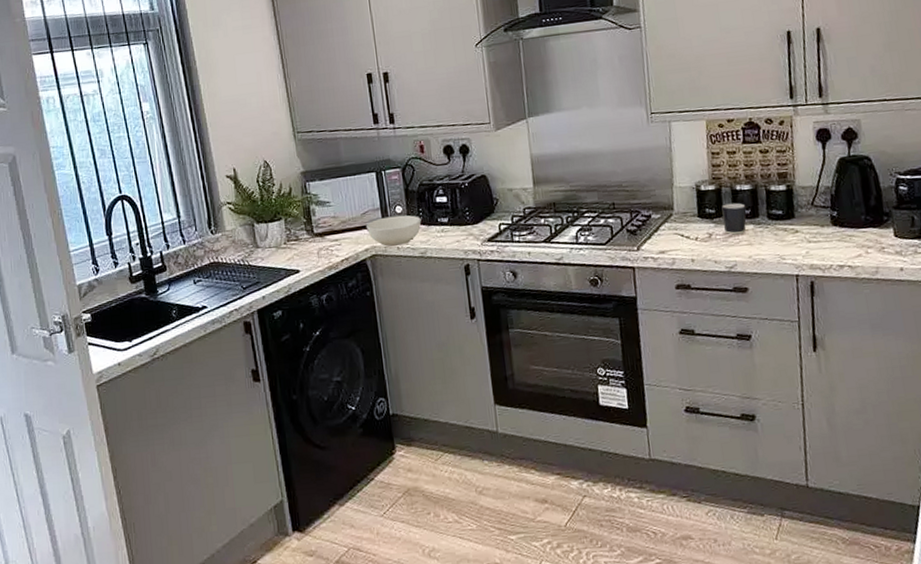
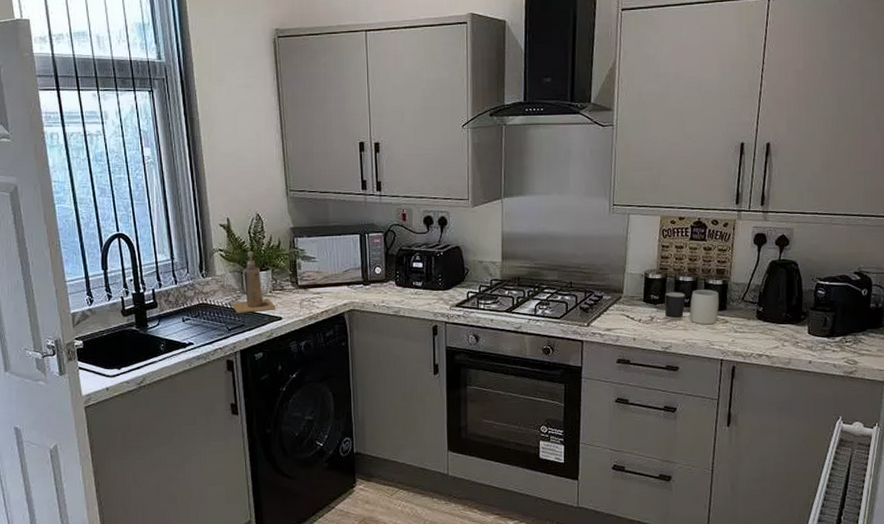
soap dispenser: none [244,201,292,270] -> present [231,251,276,313]
bowl: present [366,215,422,247] -> none [346,276,398,304]
mug: none [751,197,787,238] -> present [690,289,719,325]

